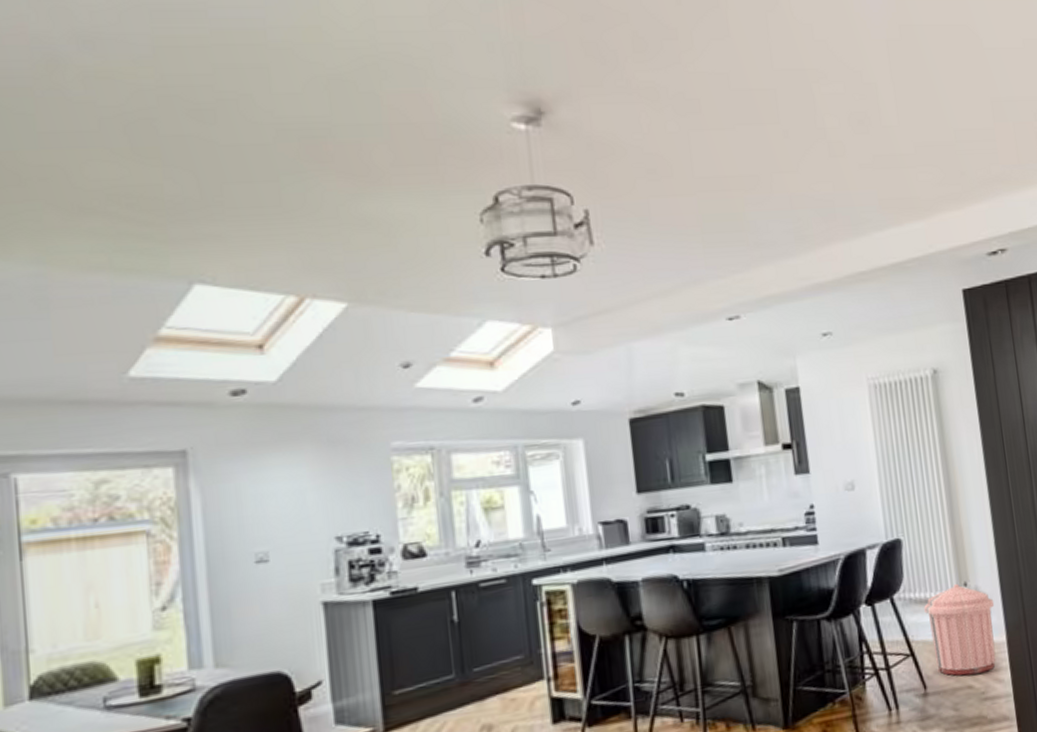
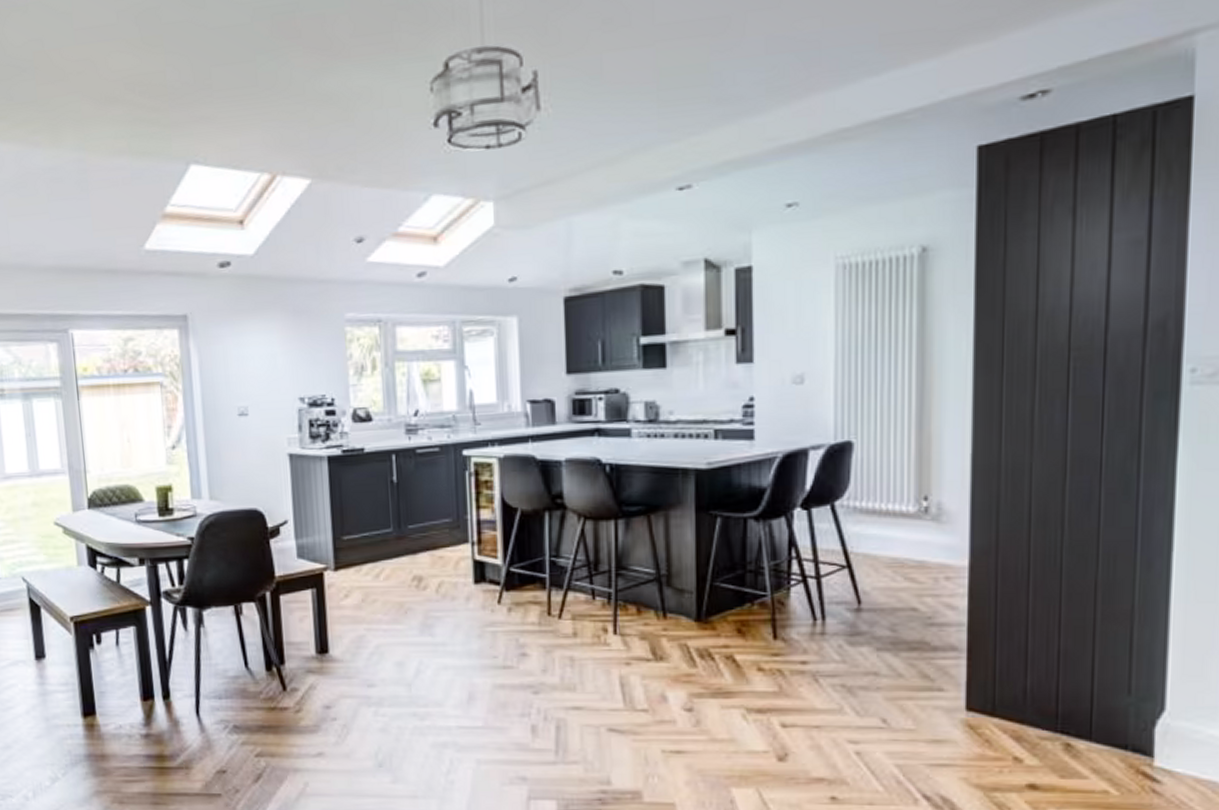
trash can: present [924,583,997,676] -> none [870,496,960,597]

